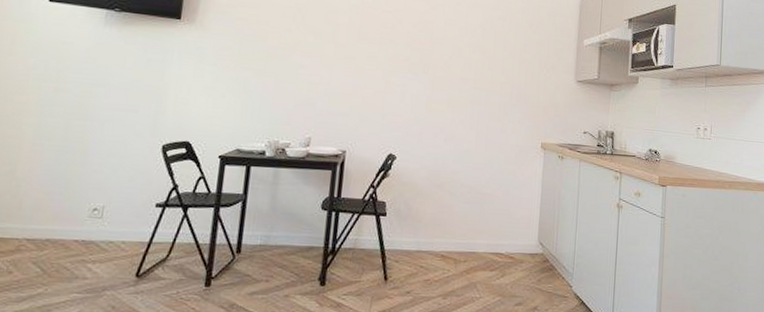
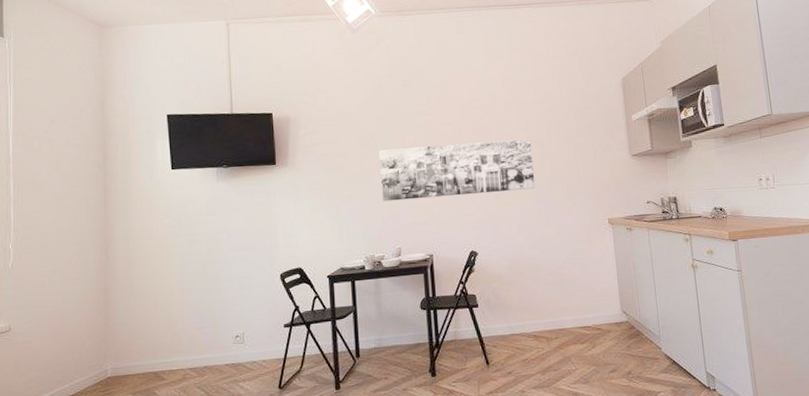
wall art: none [299,25,476,98] -> present [378,138,535,202]

